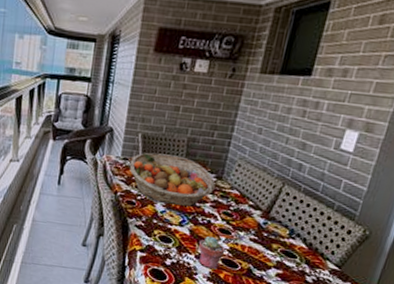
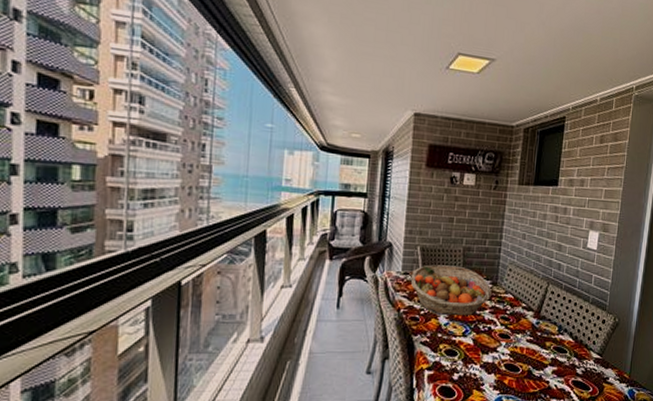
potted succulent: present [198,236,226,270] -> none [483,342,507,377]

